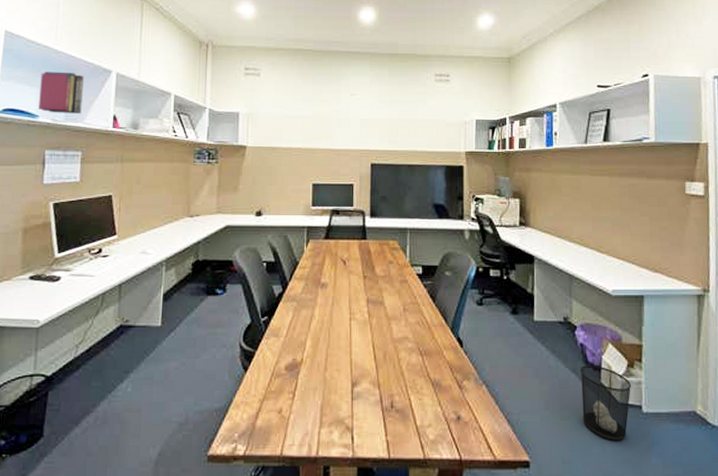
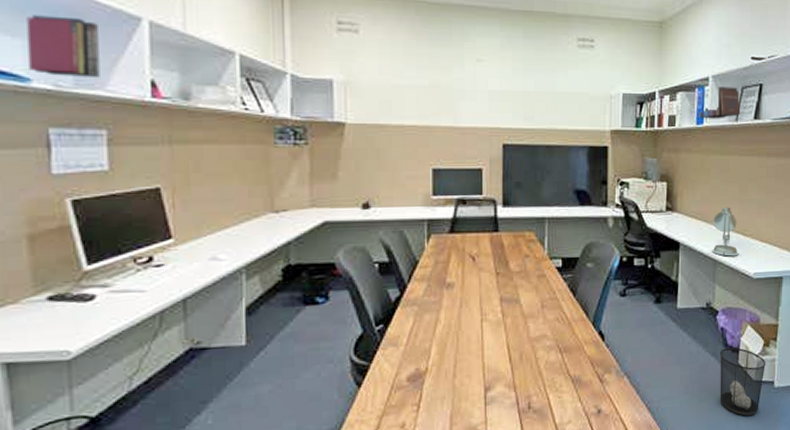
books: none [548,112,589,142] -> present [699,86,741,119]
desk lamp: none [566,224,595,272] -> present [712,207,739,257]

